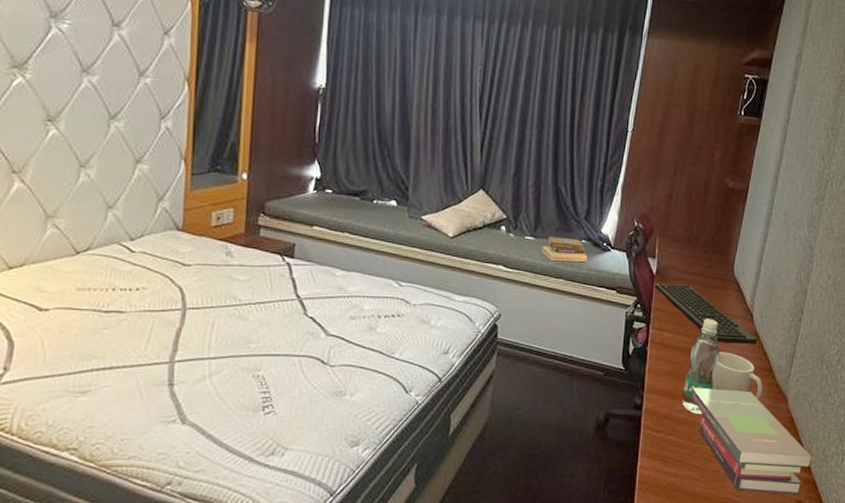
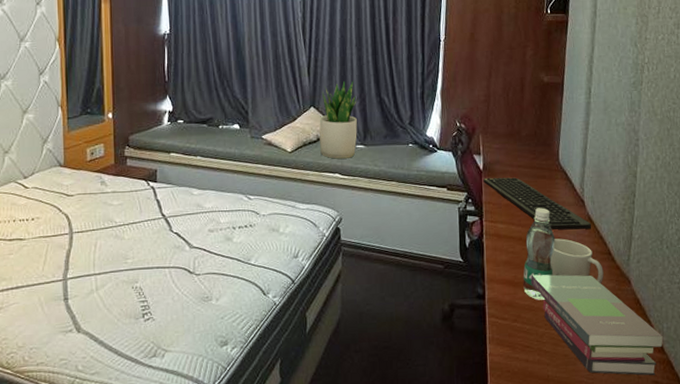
planter: none [485,164,533,250] -> present [319,81,358,159]
books: present [541,235,588,263] -> none [372,143,416,166]

